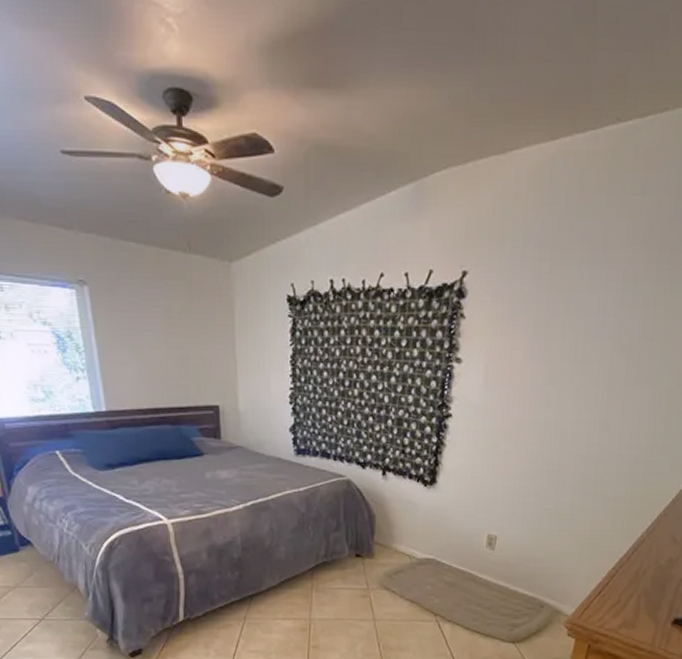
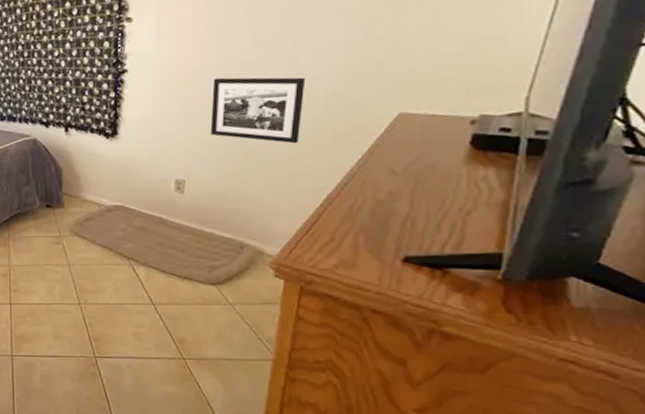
picture frame: none [525,434,614,507] -> present [210,77,306,144]

